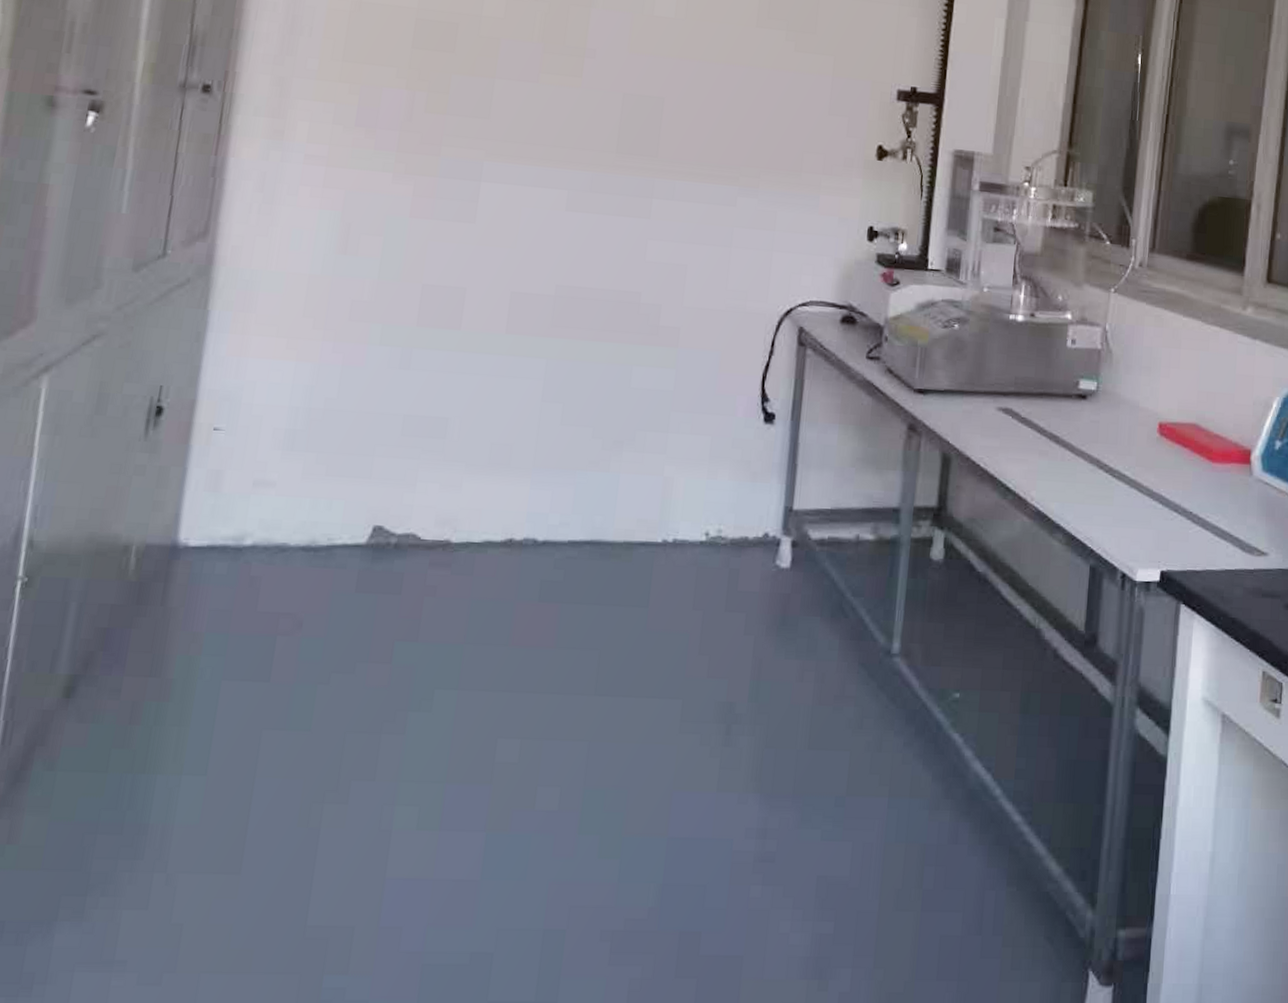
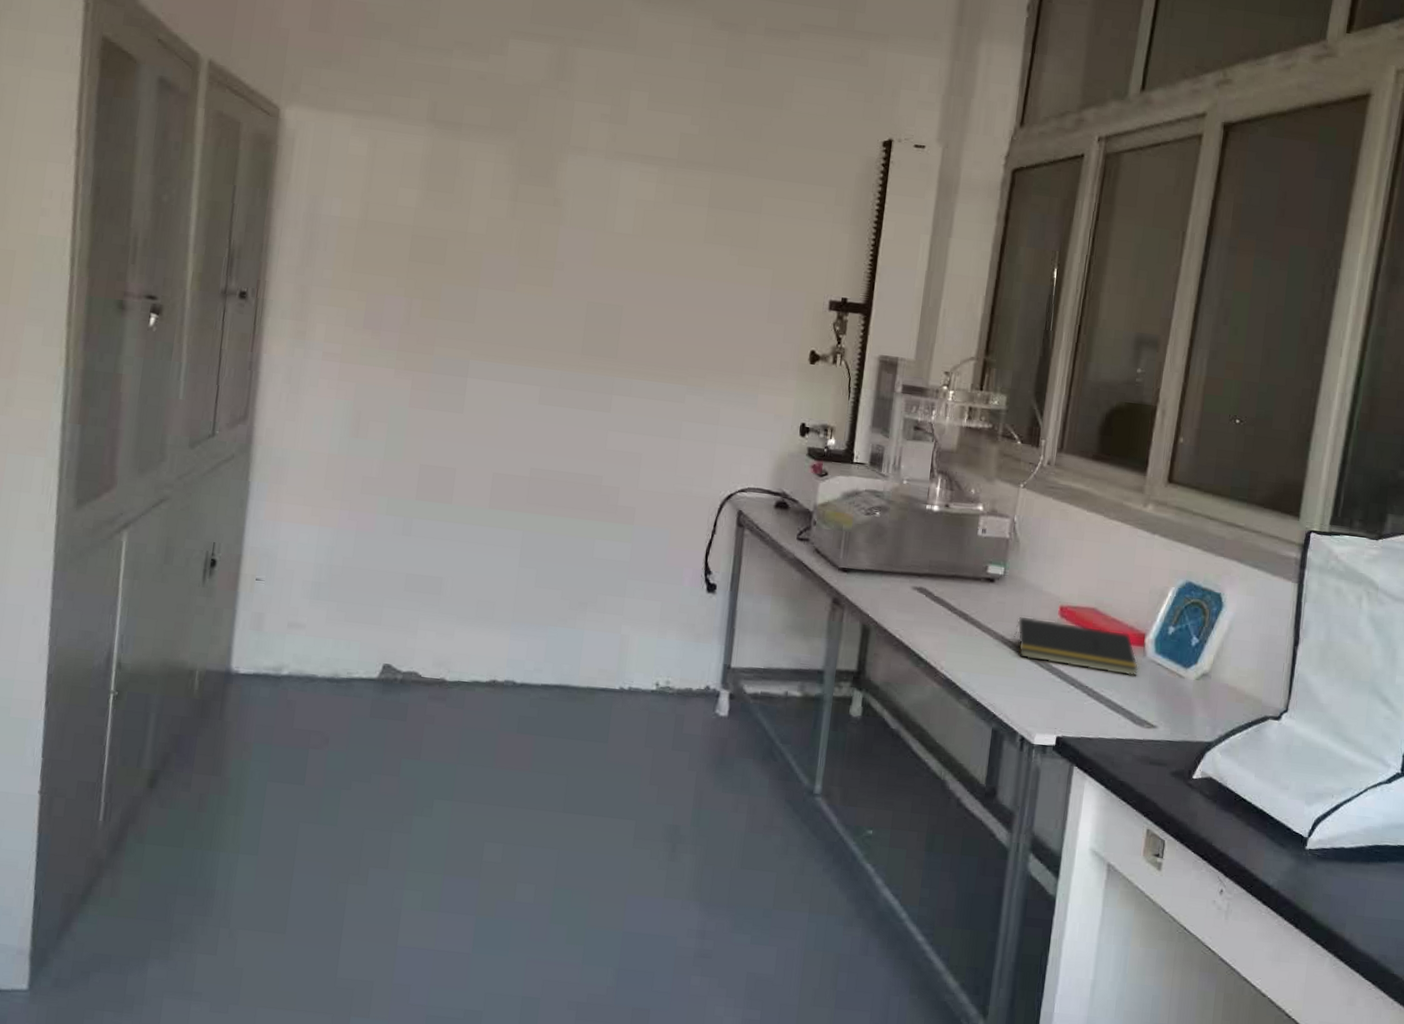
notepad: none [1109,435,1246,498] -> present [1013,615,1139,676]

